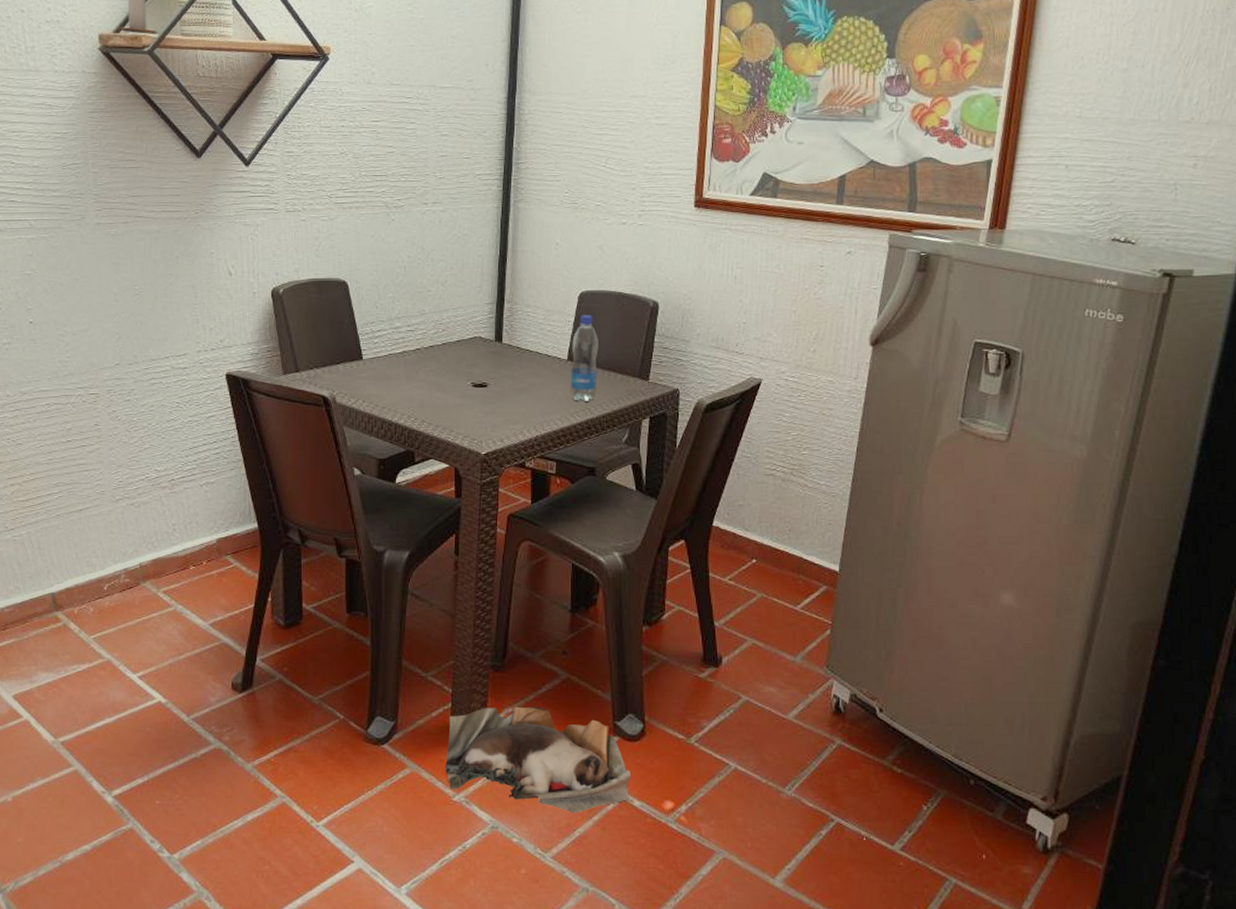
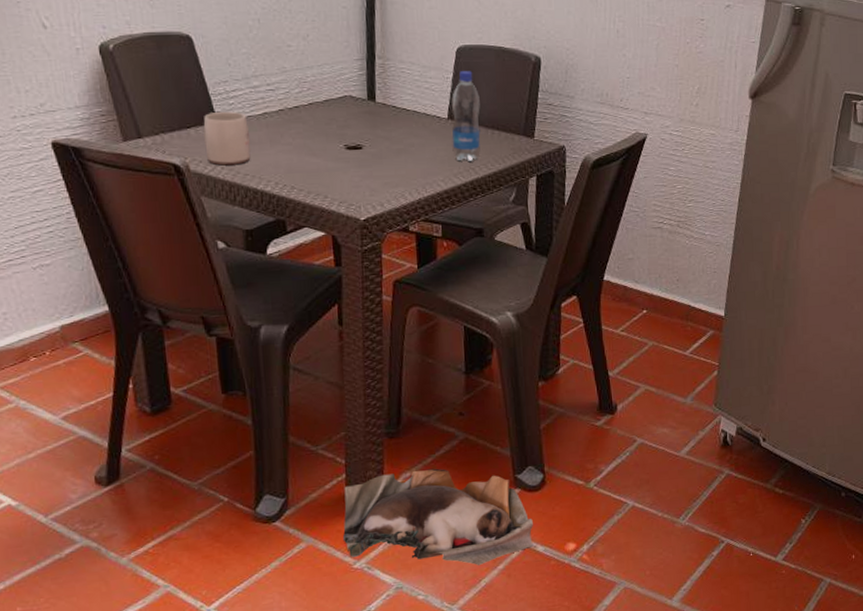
mug: none [350,349,389,399] -> present [203,111,251,166]

